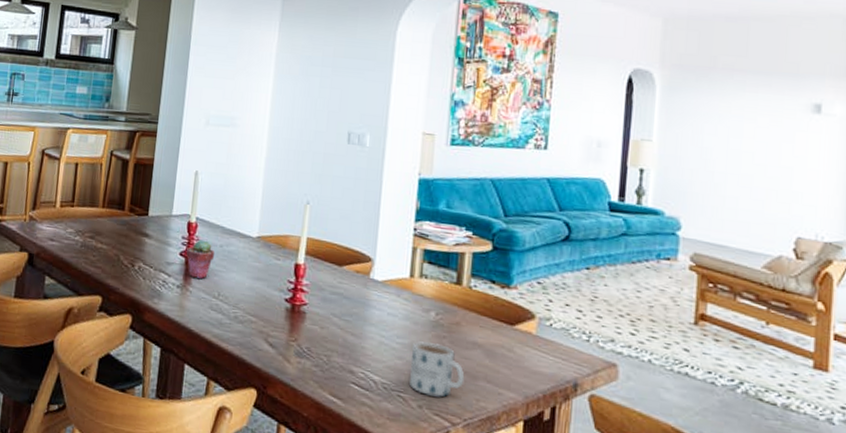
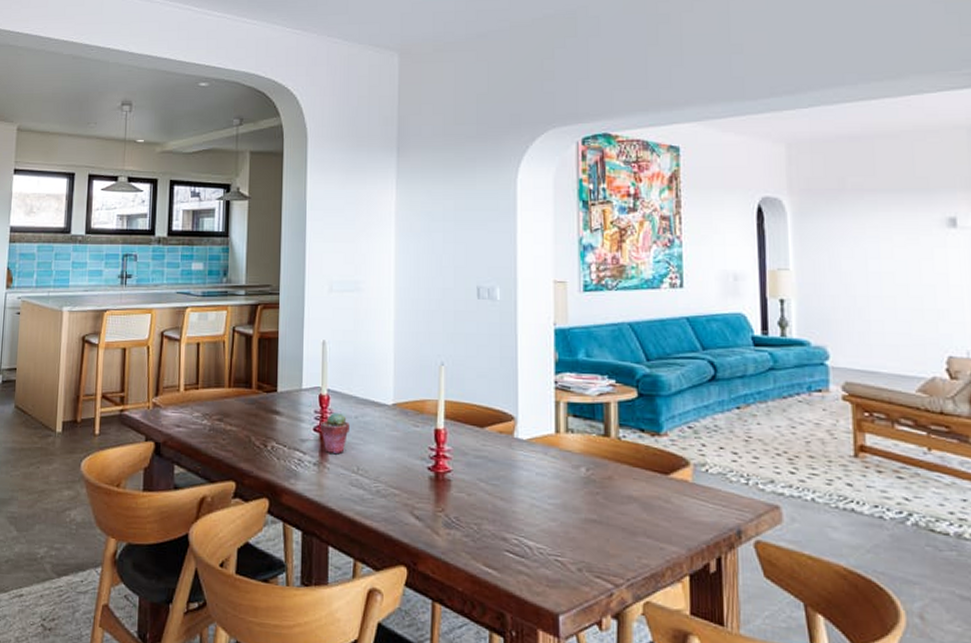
mug: present [409,341,465,397] -> none [565,500,623,558]

